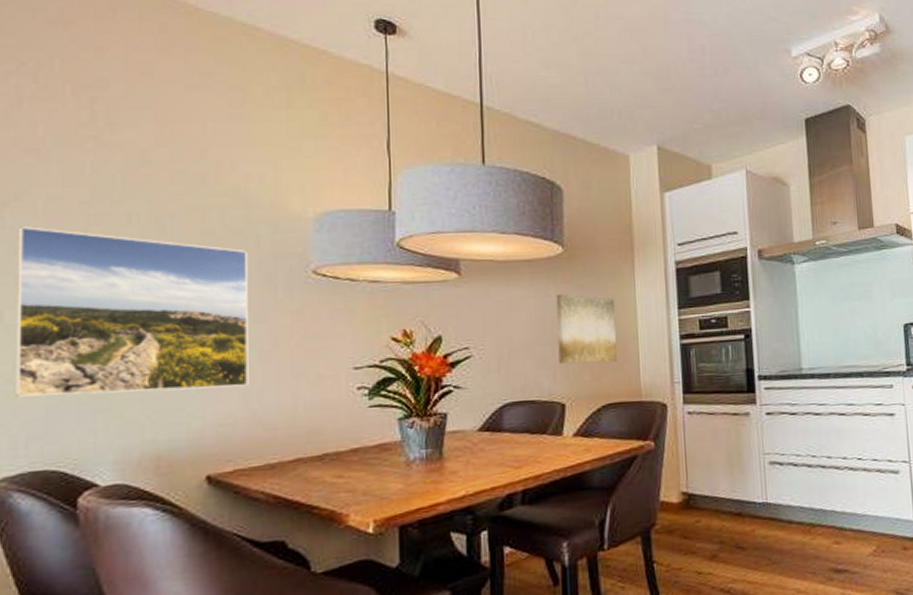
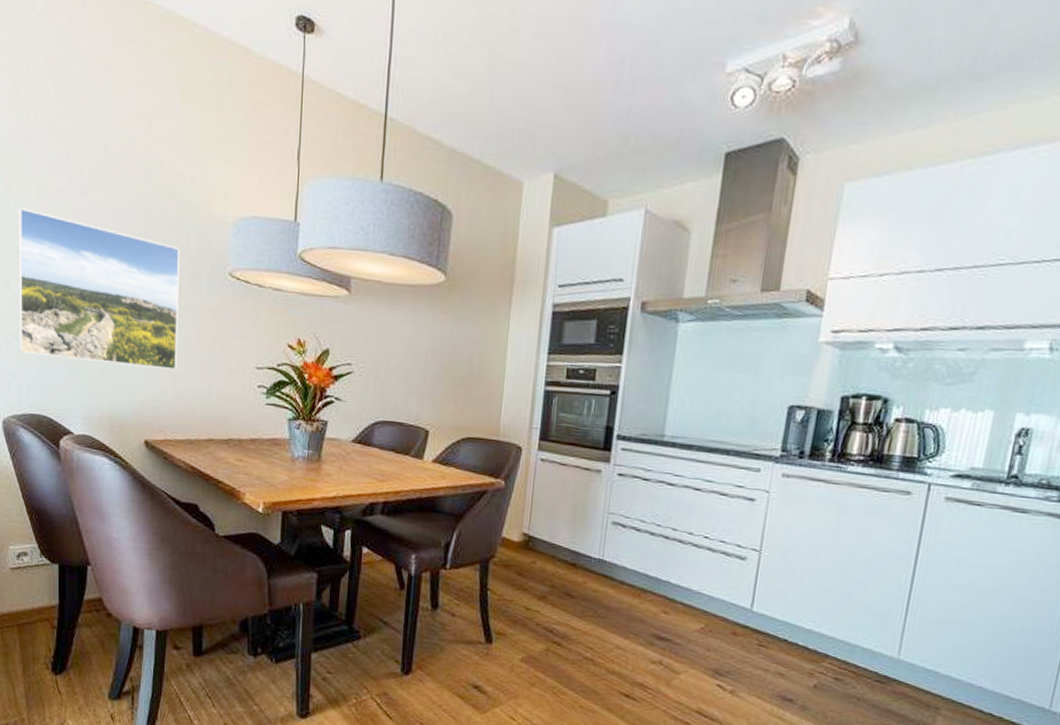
wall art: present [556,293,617,365] -> none [428,323,488,399]

